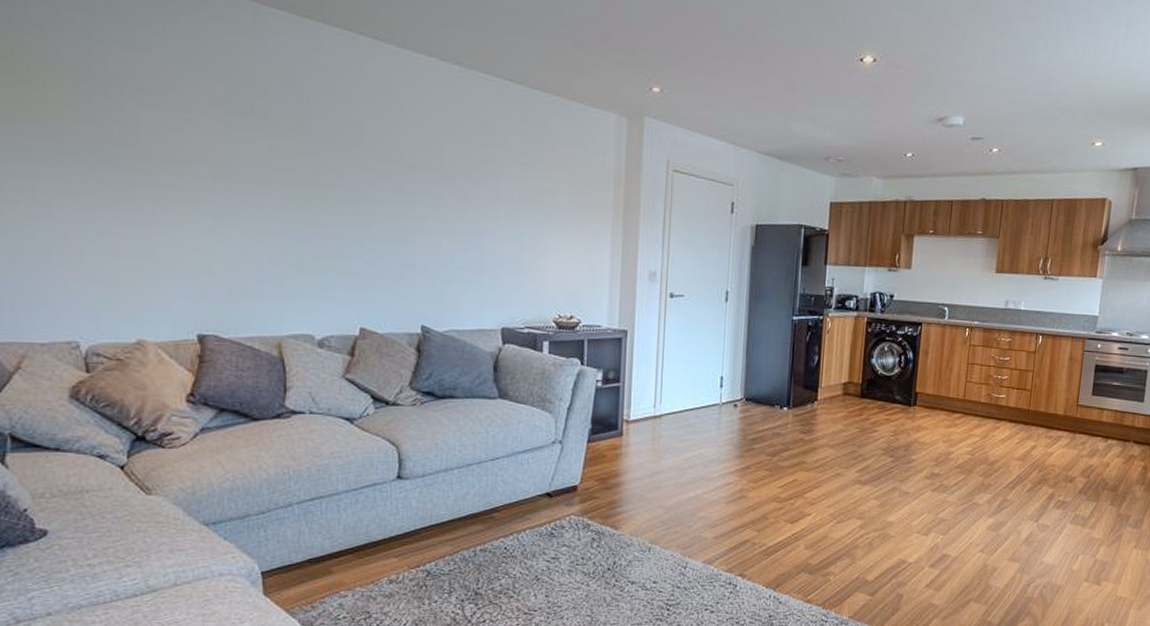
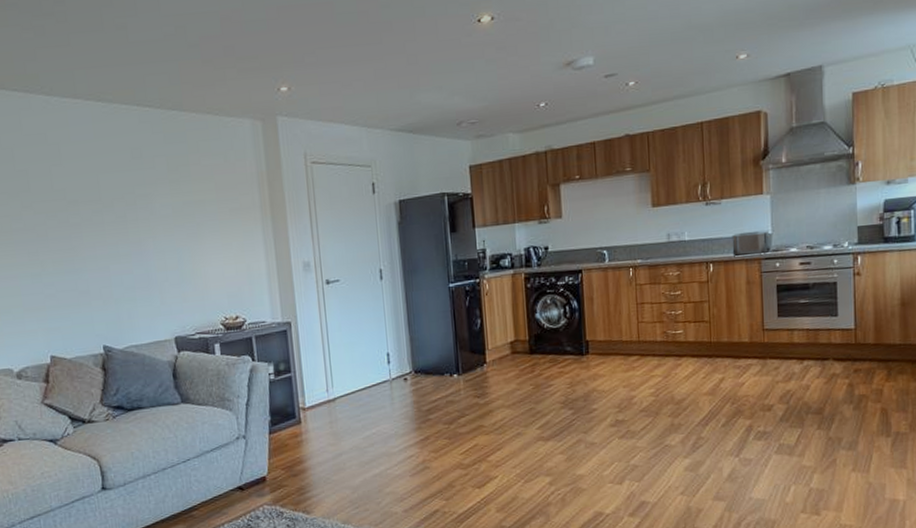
toaster: none [1061,310,1097,334] -> present [732,230,771,257]

